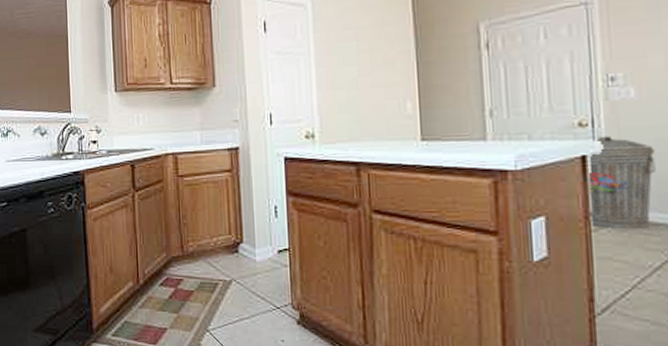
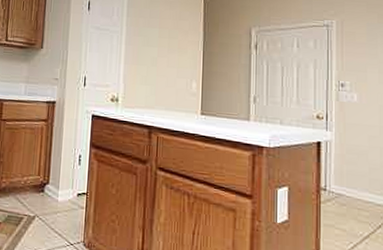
trash can: present [589,136,656,230] -> none [321,128,368,205]

